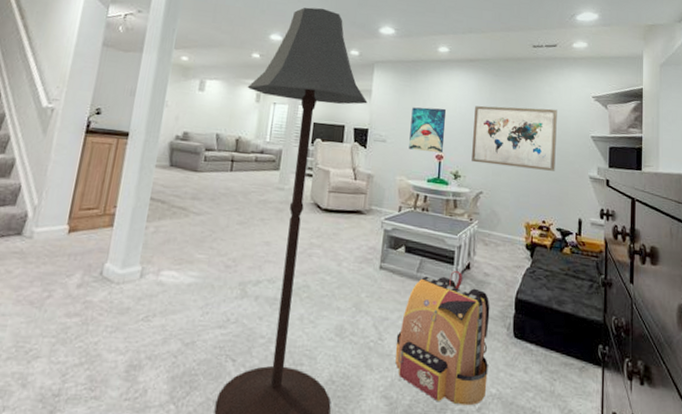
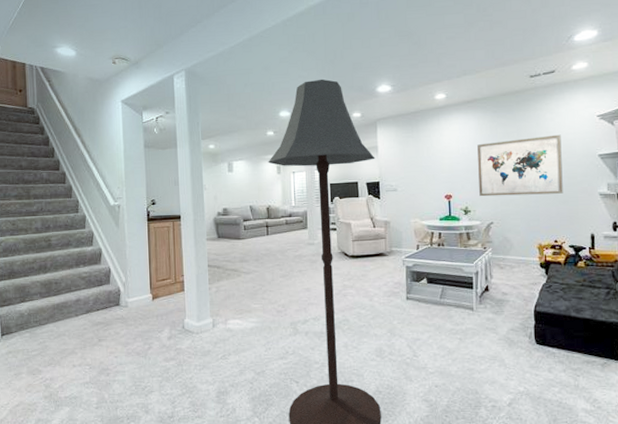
backpack: present [395,270,490,406] -> none [429,293,515,402]
wall art: present [409,107,447,154] -> none [417,152,452,194]

